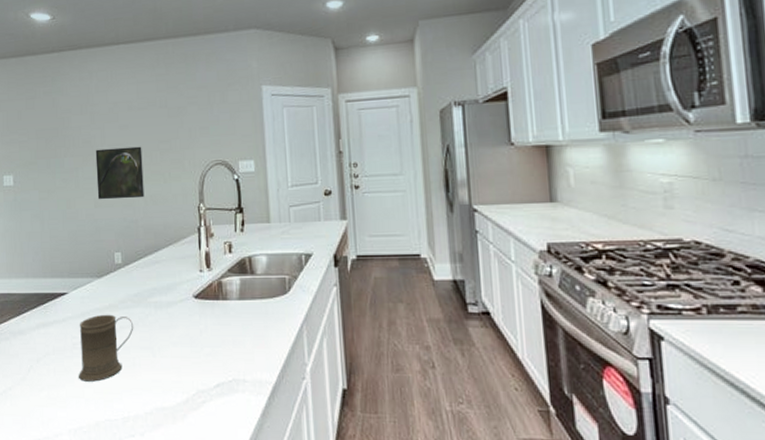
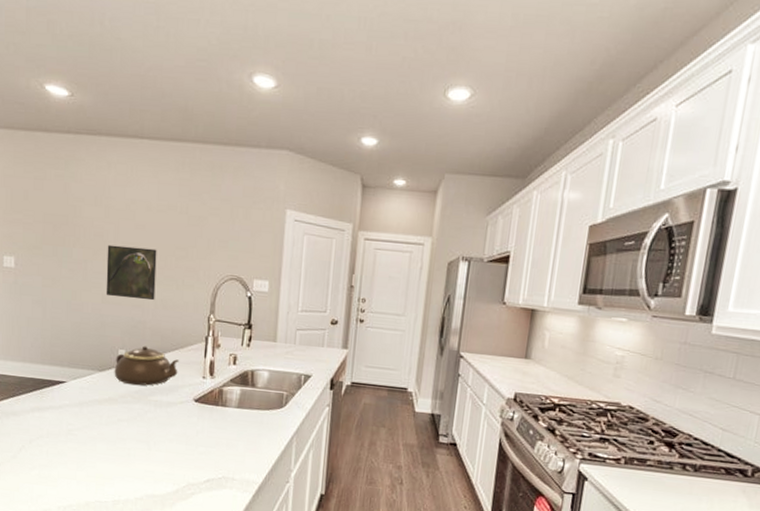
mug: present [78,314,134,382] -> none [71,405,132,467]
teapot: none [112,245,175,288] -> present [114,346,179,386]

